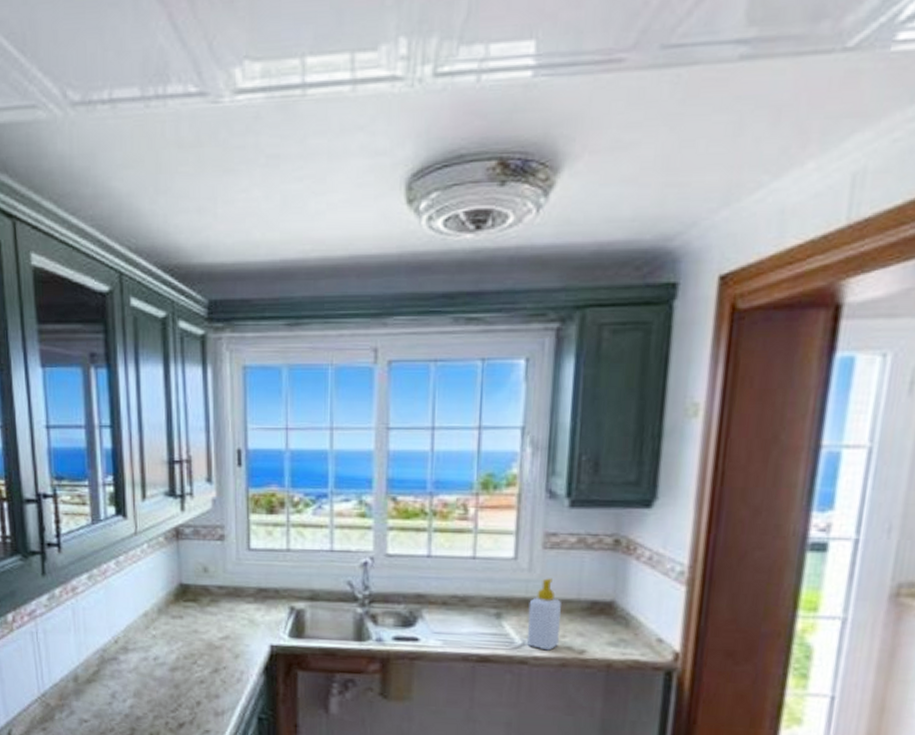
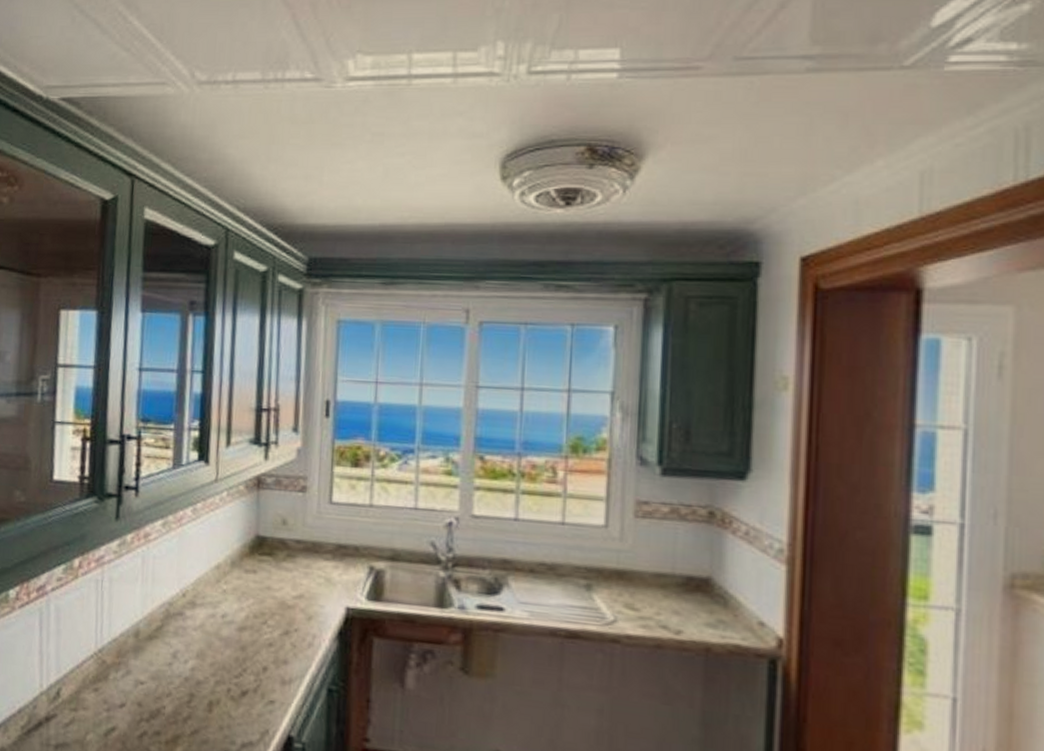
soap bottle: present [526,578,561,651] -> none [618,549,655,629]

